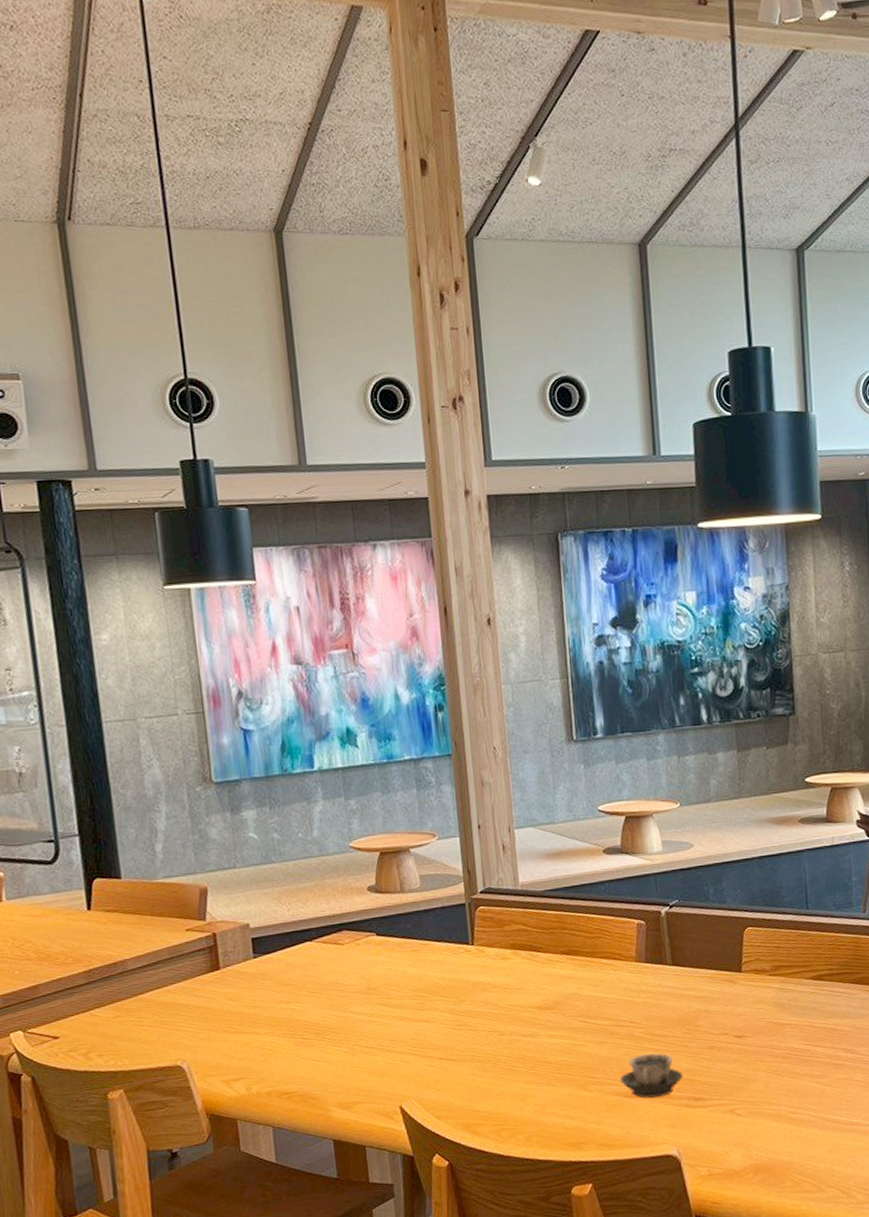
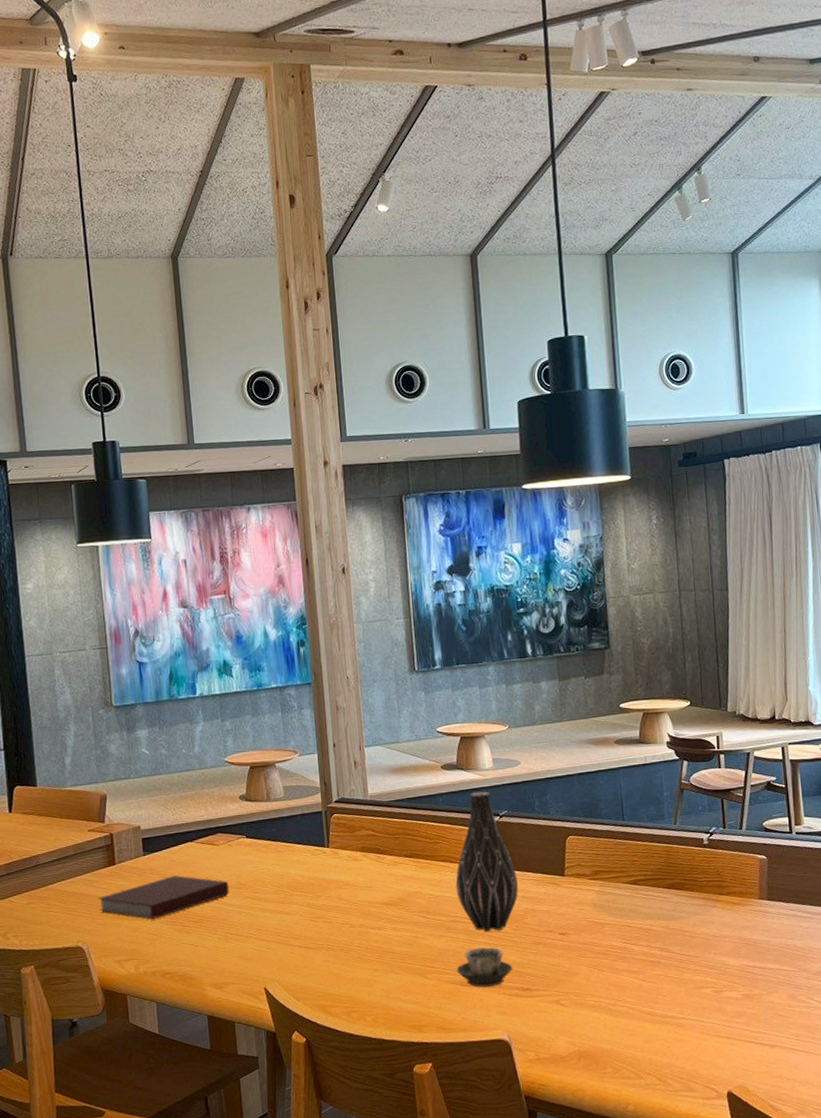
notebook: none [200,980,357,1032] -> present [98,875,229,920]
vase: none [619,878,690,1036] -> present [455,791,519,932]

